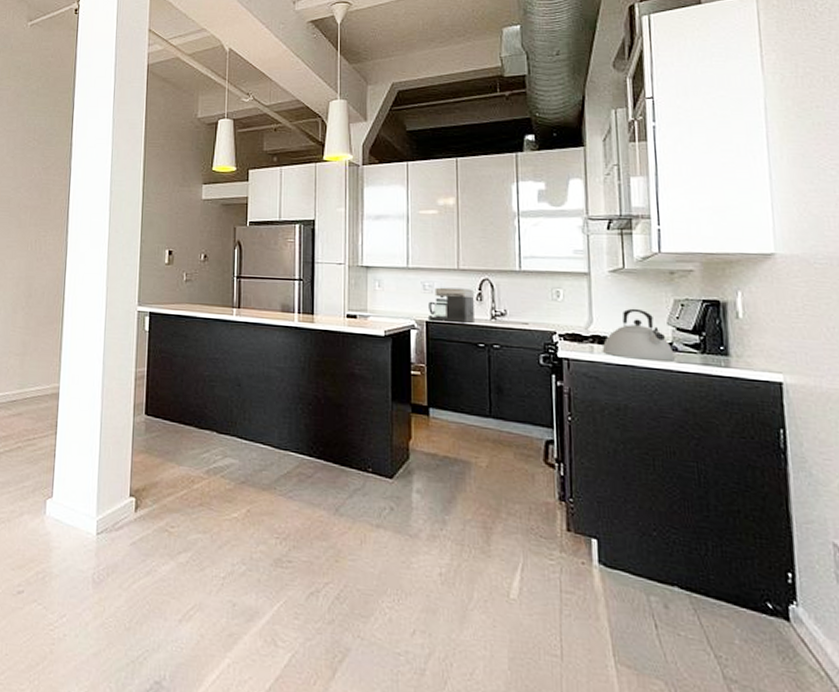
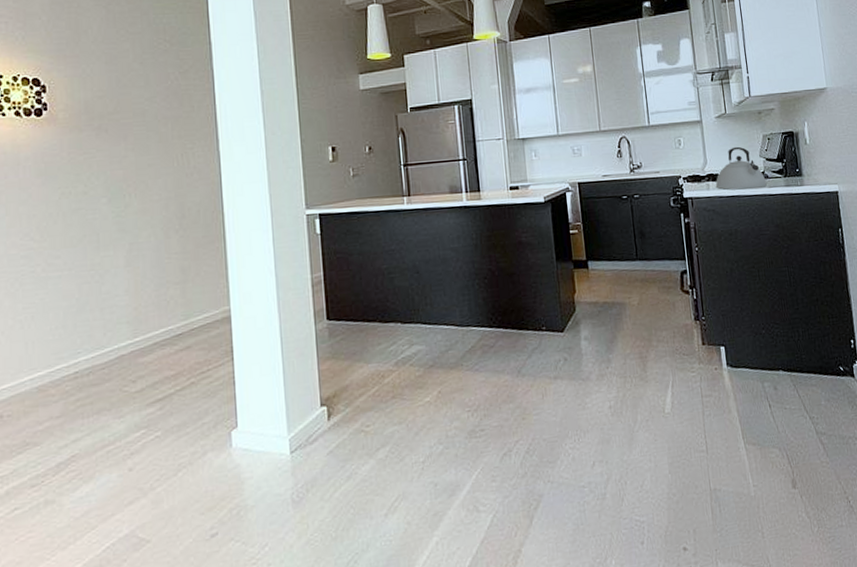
coffee maker: present [429,287,474,324] -> none [579,147,617,182]

